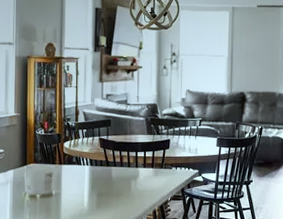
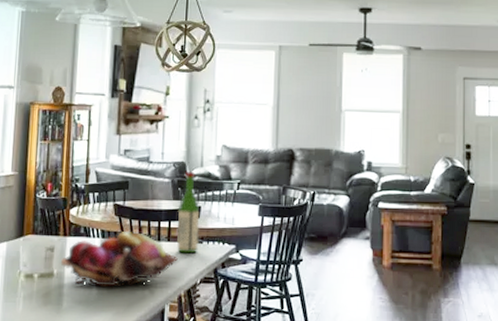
fruit basket: none [58,160,152,204] -> present [61,232,178,287]
wine bottle: none [151,112,169,177] -> present [176,172,200,254]

